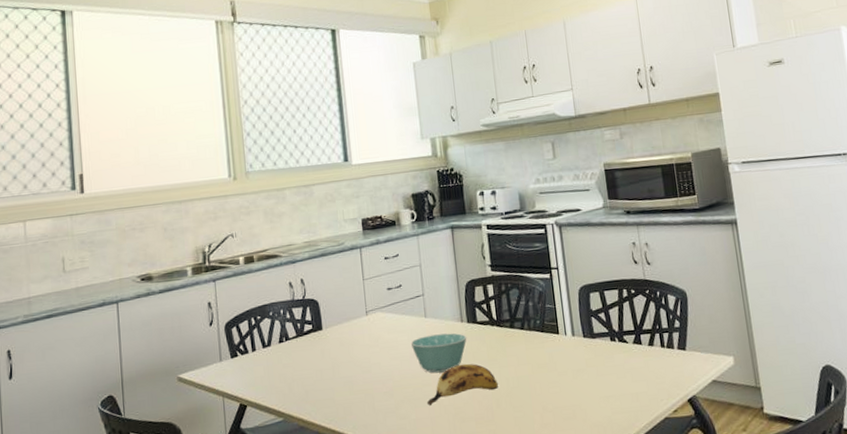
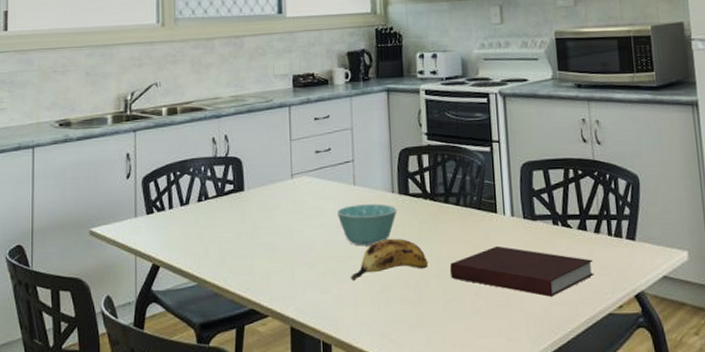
notebook: none [518,364,650,407] -> present [449,245,594,297]

